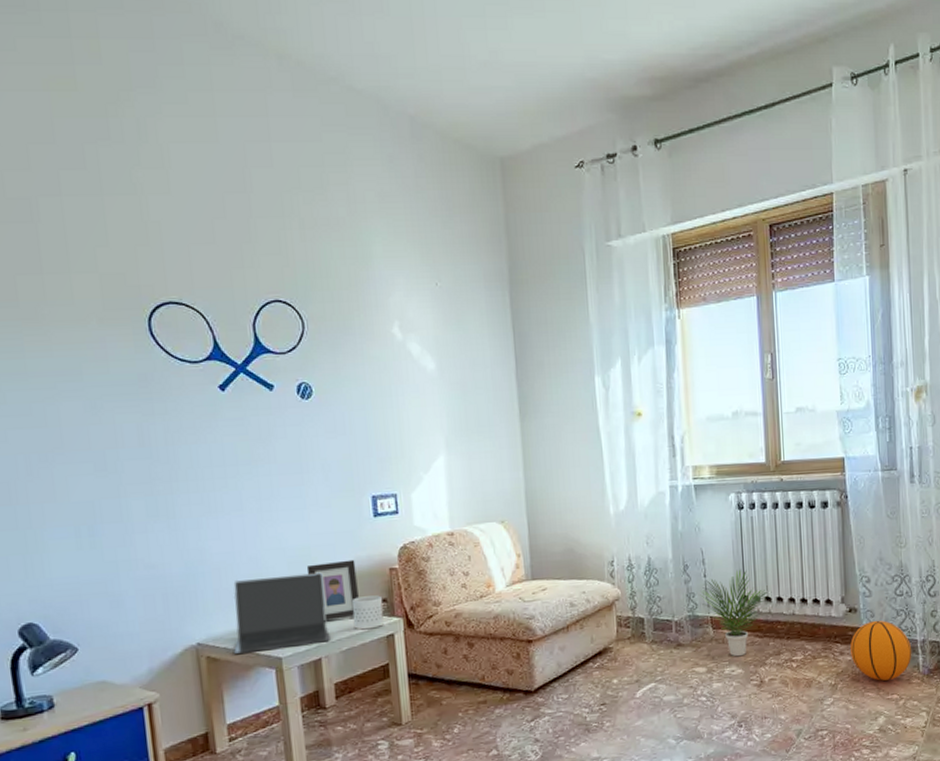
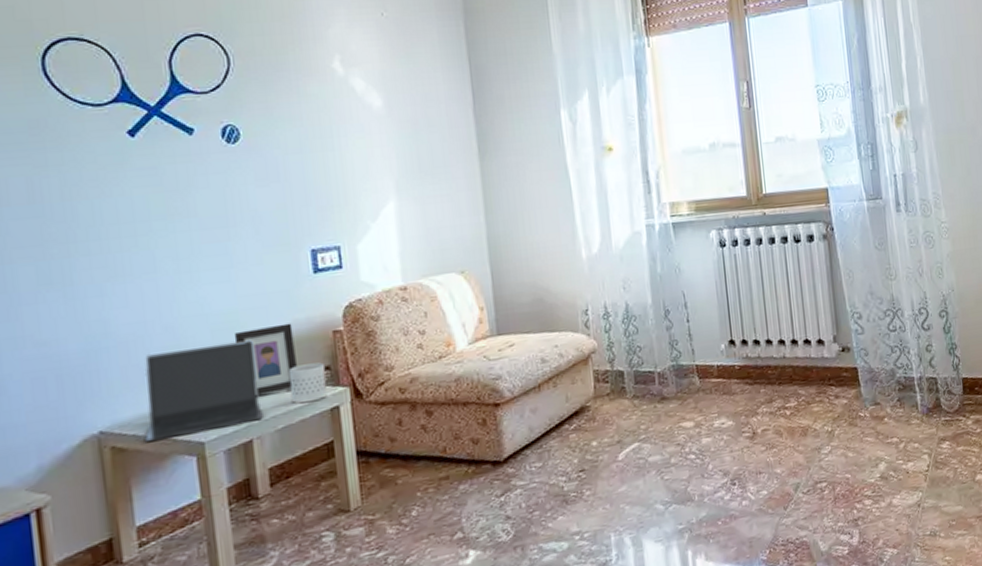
potted plant: present [700,569,768,657] -> none [684,311,756,408]
basketball: present [850,620,912,681] -> none [845,358,910,424]

